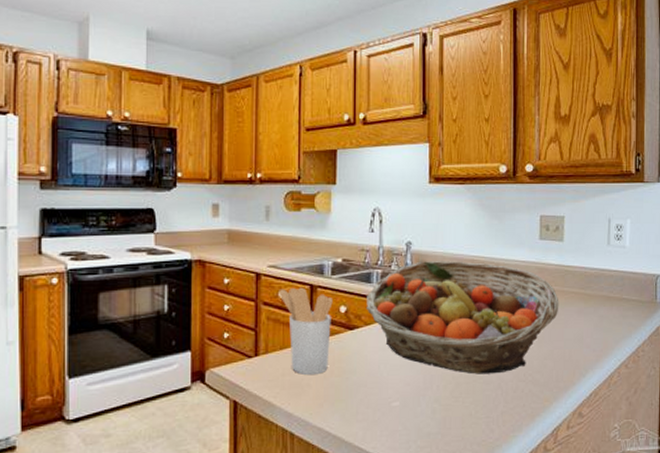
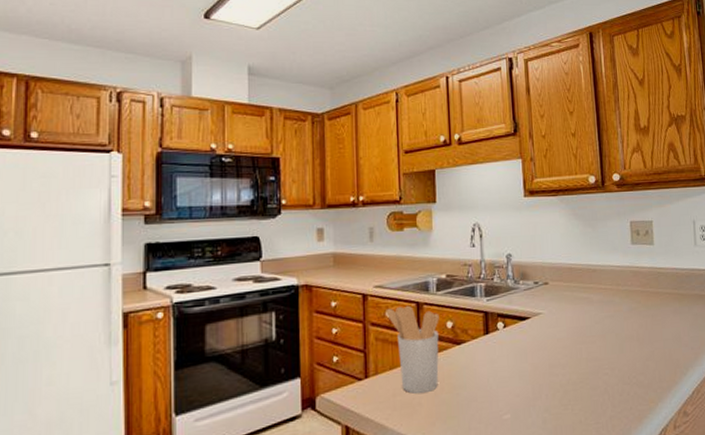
fruit basket: present [365,261,559,374] -> none [471,270,656,381]

